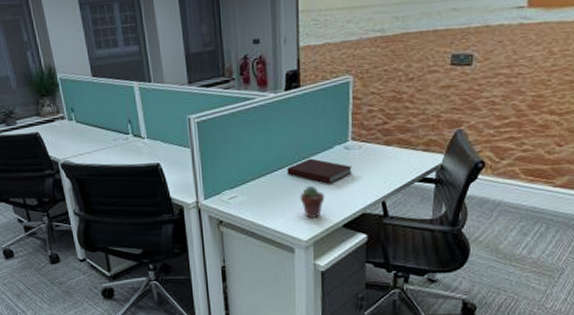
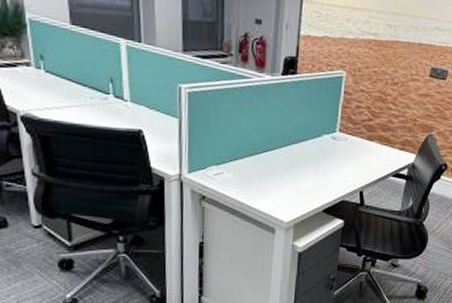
notebook: present [287,158,352,184] -> none [276,144,337,170]
potted succulent: present [300,185,325,218] -> none [285,169,310,201]

